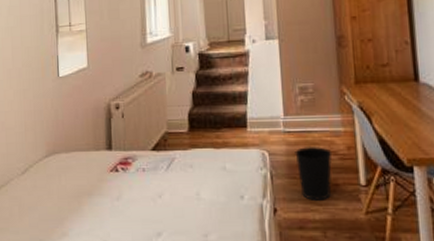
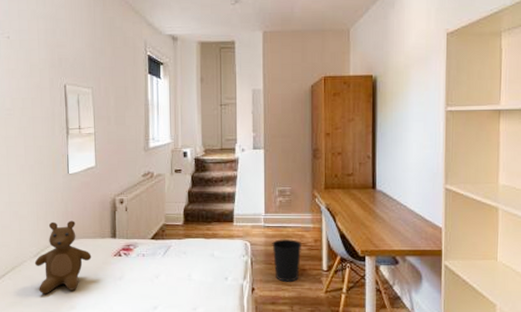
teddy bear: none [22,130,85,219] -> present [34,220,92,294]

